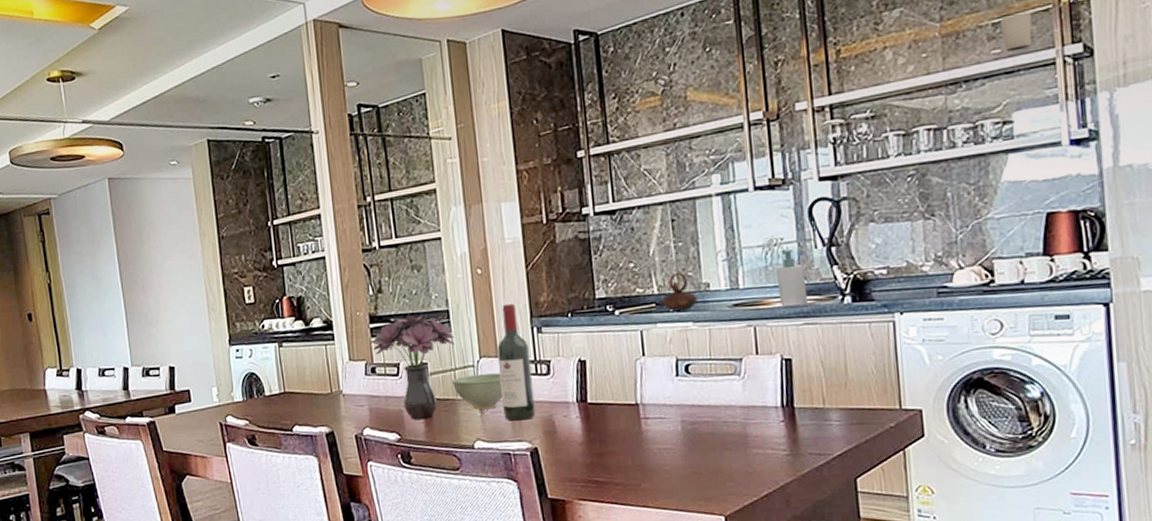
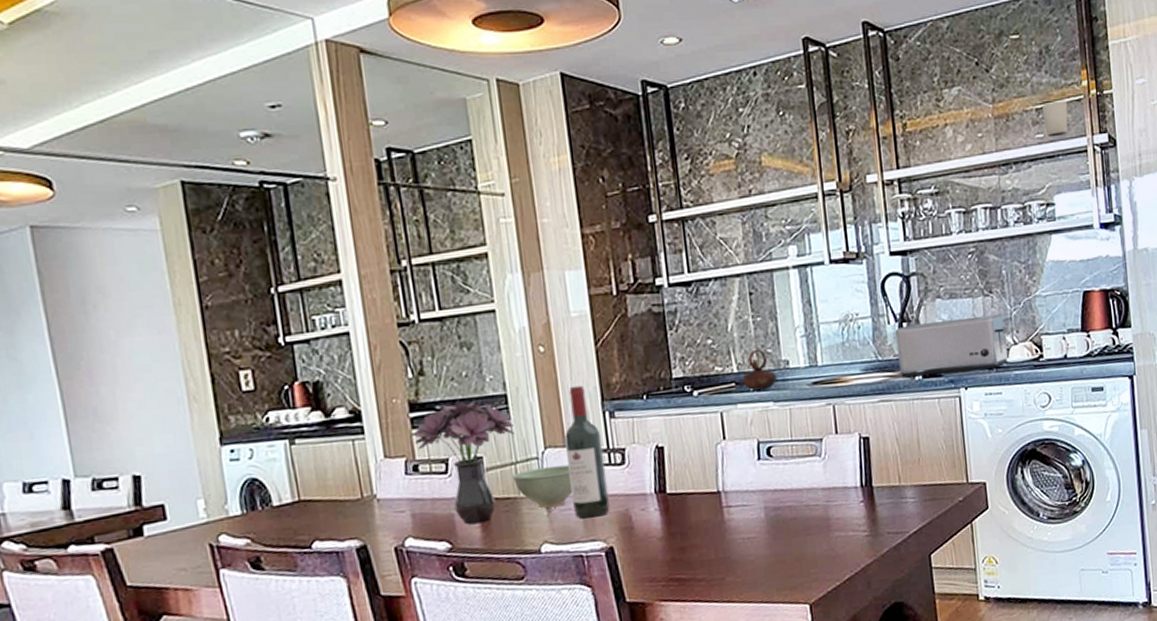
soap bottle: present [776,249,808,306] -> none [853,325,883,383]
toaster: none [822,237,952,302] -> present [895,314,1008,378]

